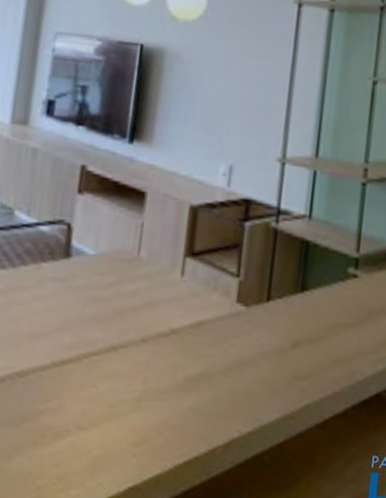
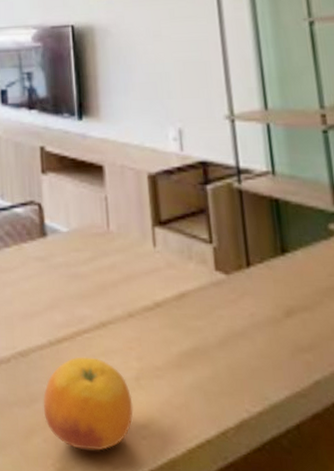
fruit: none [33,378,130,469] -> present [43,356,134,451]

